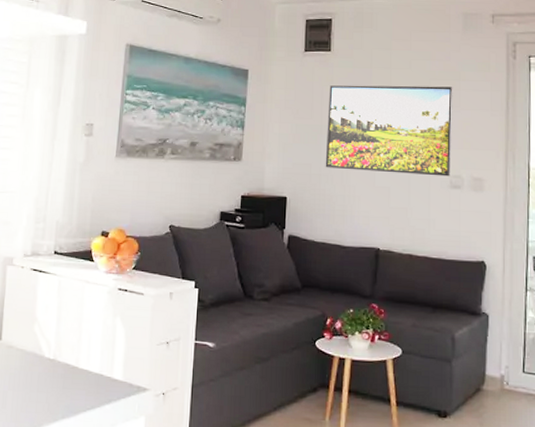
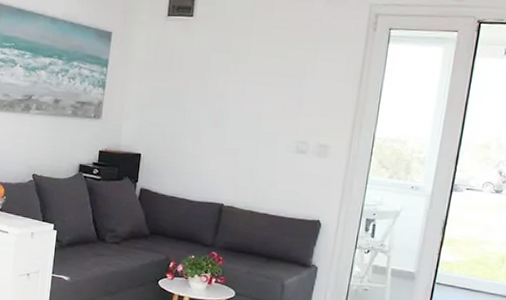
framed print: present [325,85,453,177] -> none [179,50,310,142]

